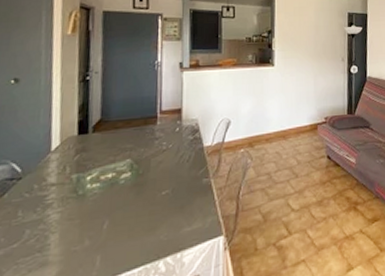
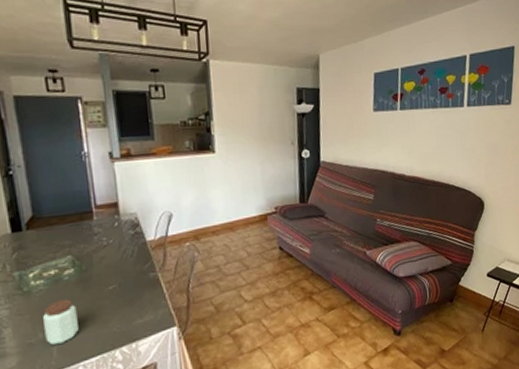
peanut butter: none [91,204,127,253] -> present [43,299,79,345]

